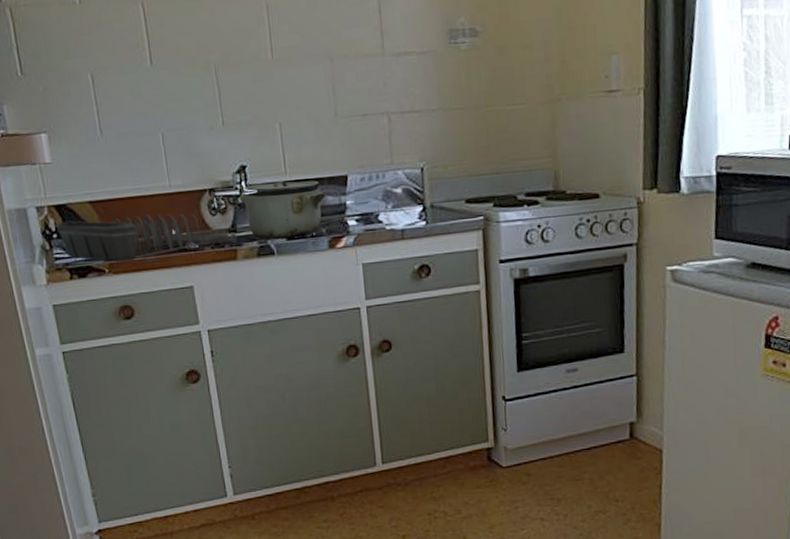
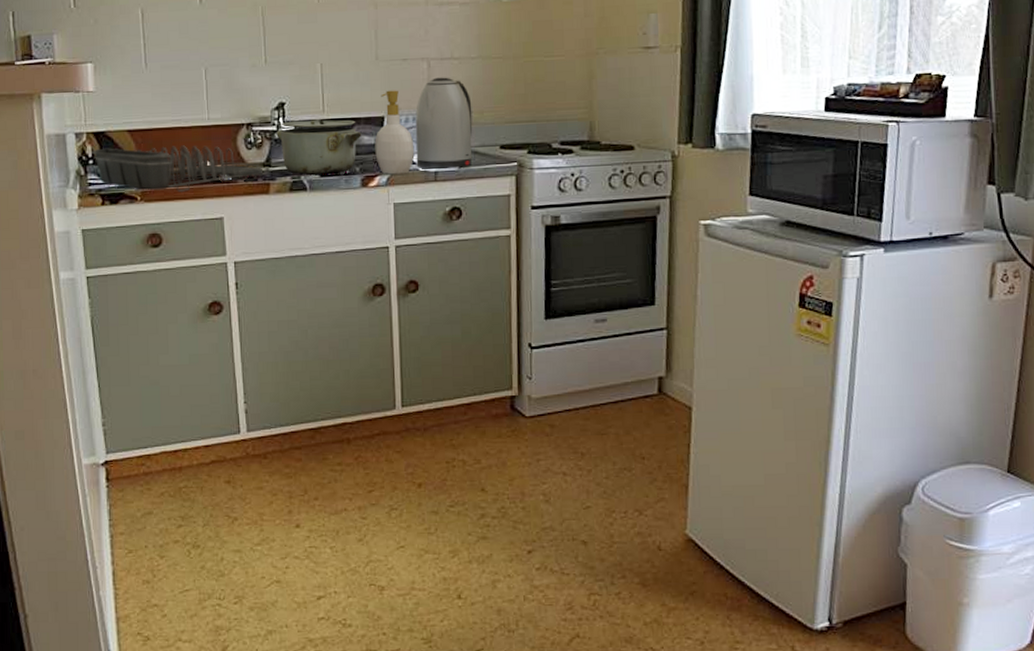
soap bottle: none [339,147,380,236] -> present [375,90,415,176]
kettle: none [378,131,439,228] -> present [415,77,473,170]

